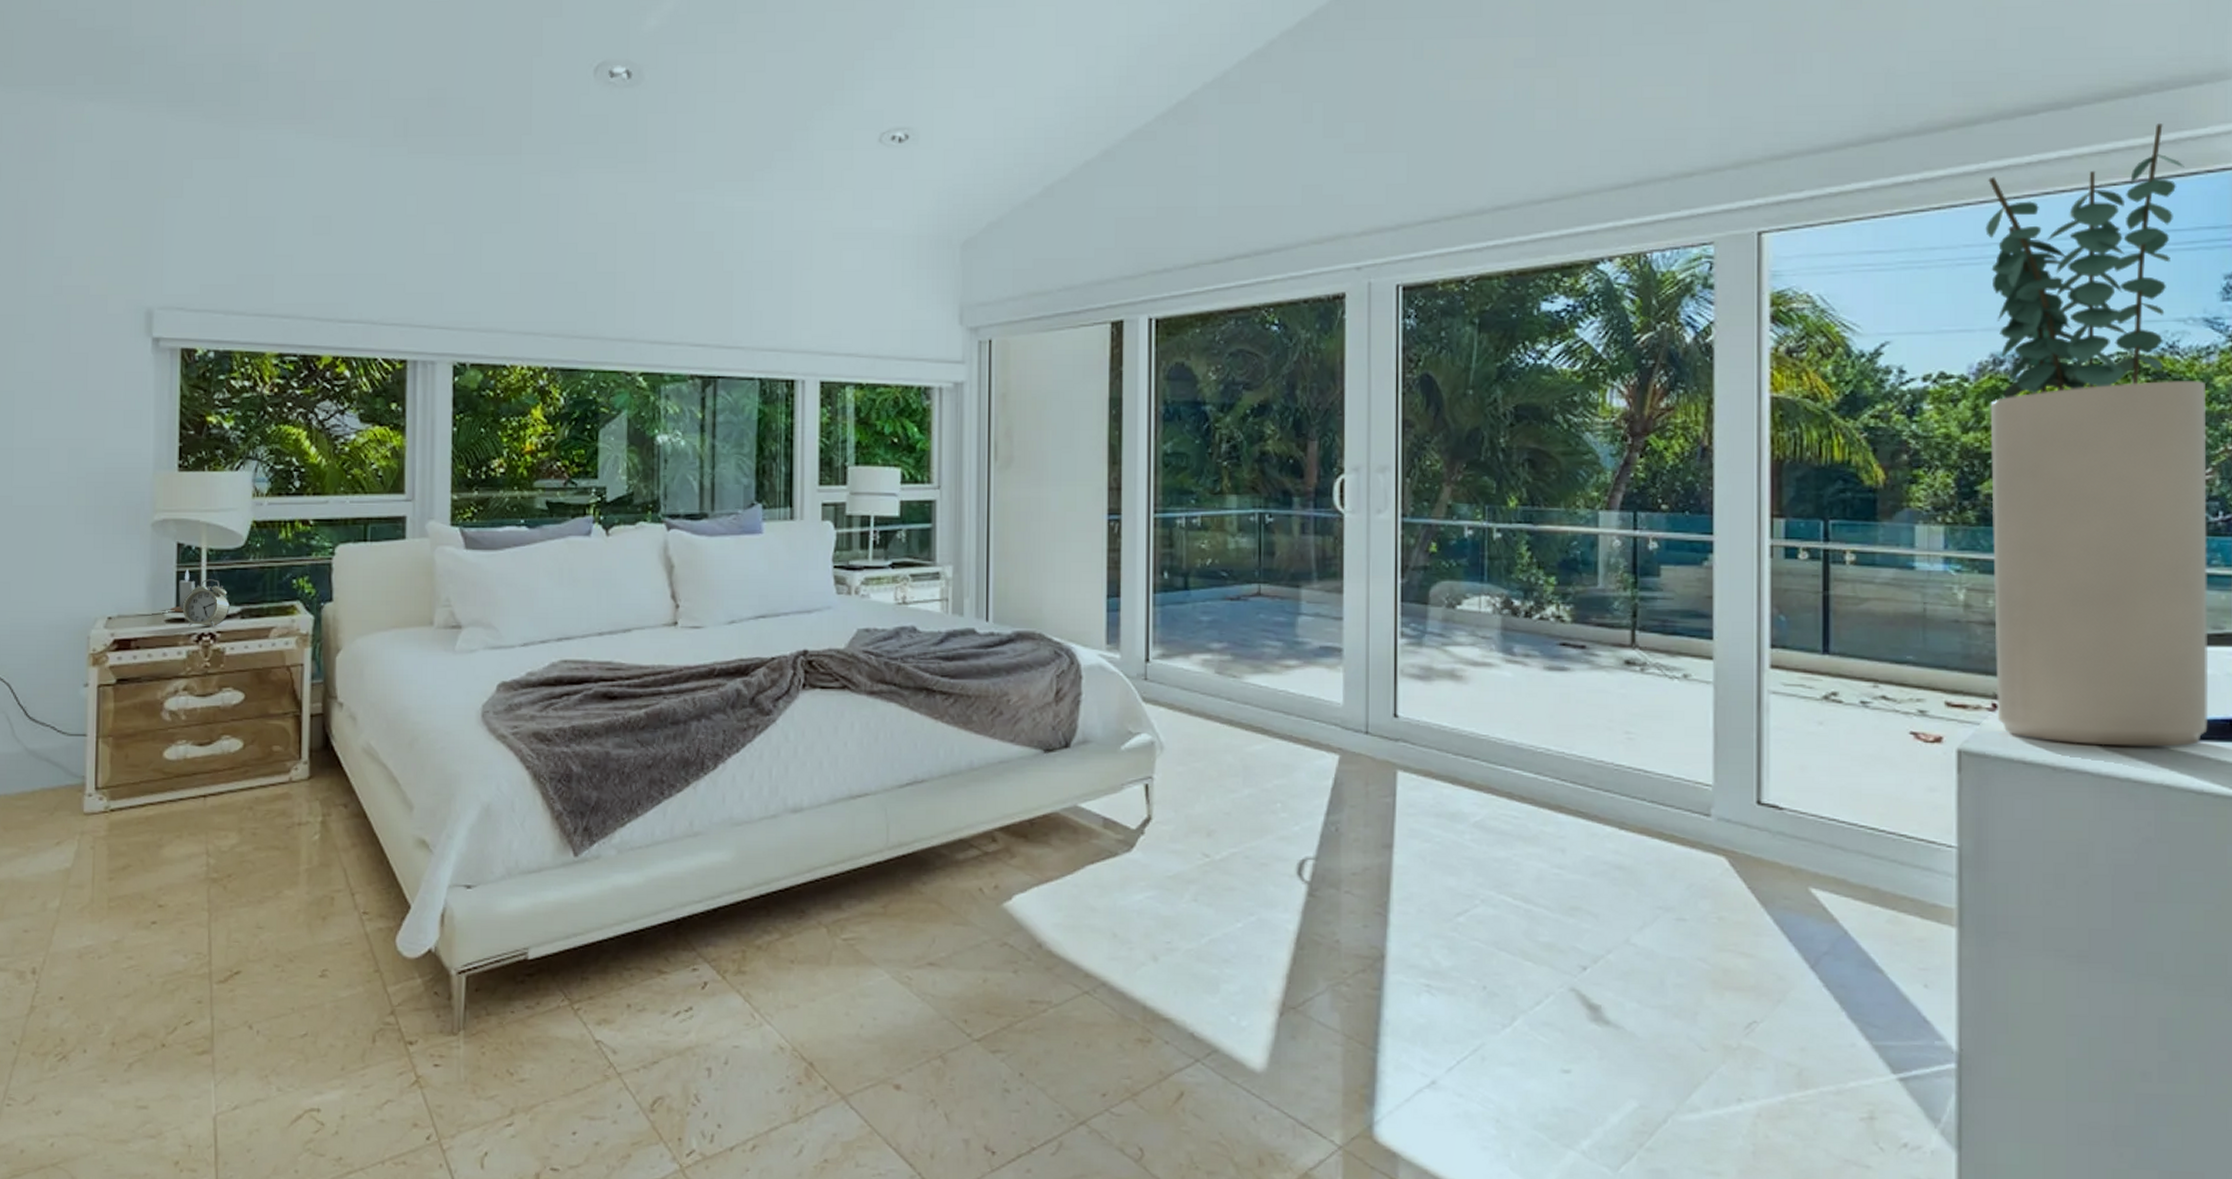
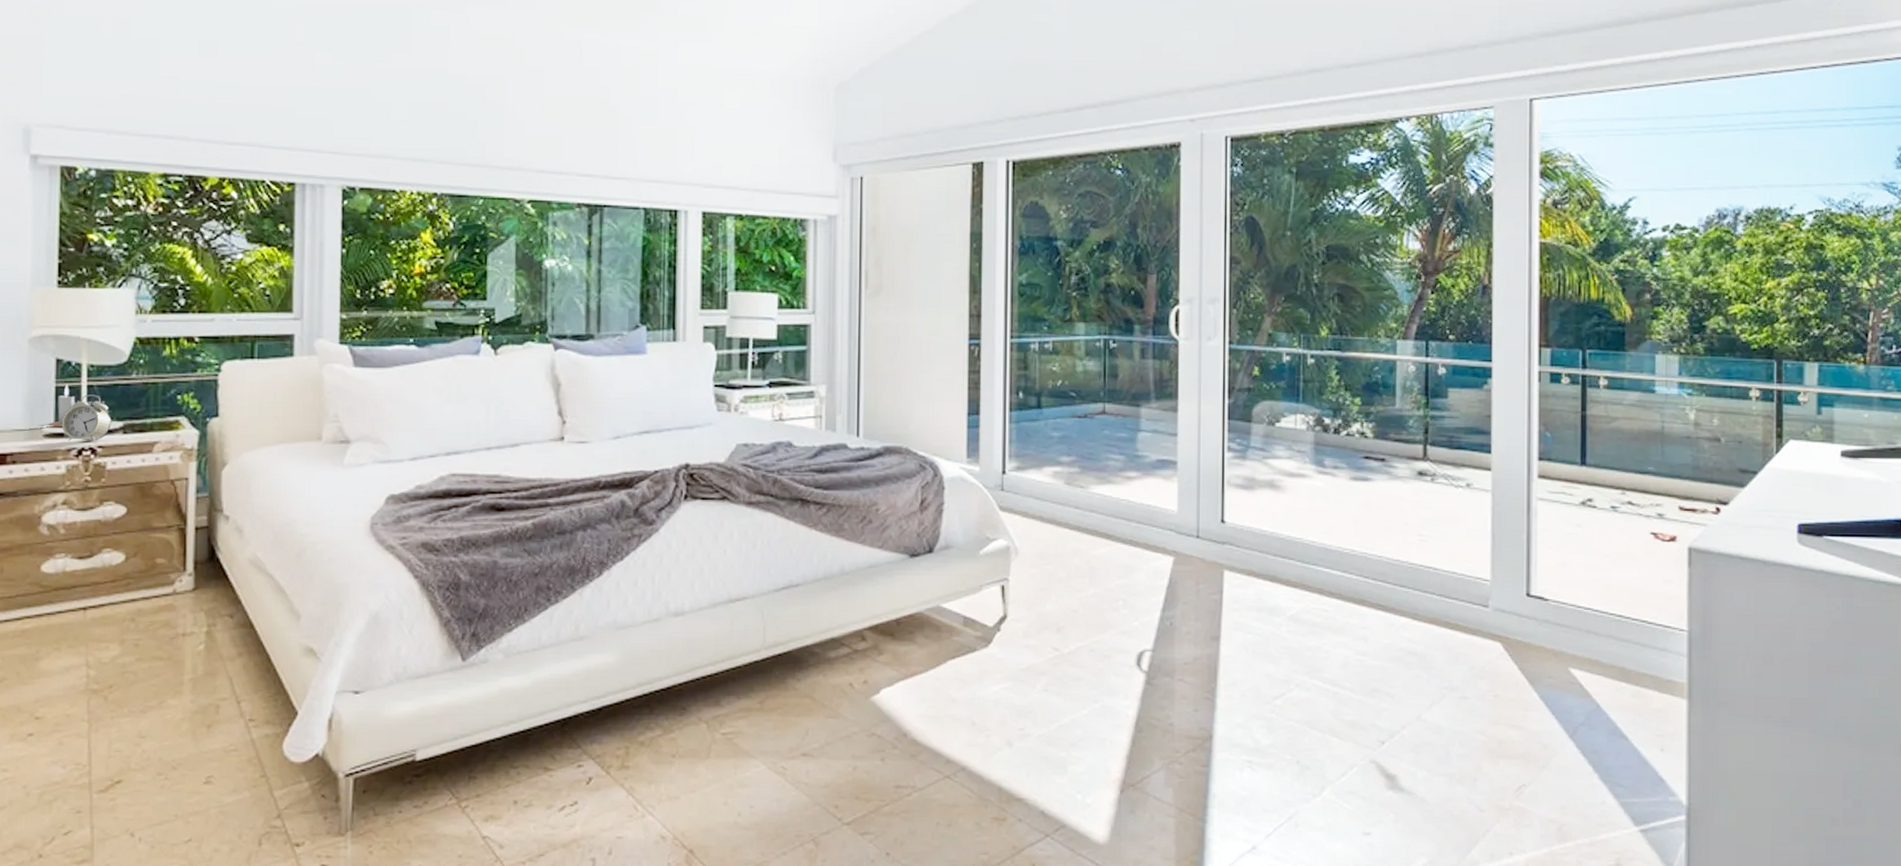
vase: present [1985,123,2208,747] -> none [1713,18,1884,543]

